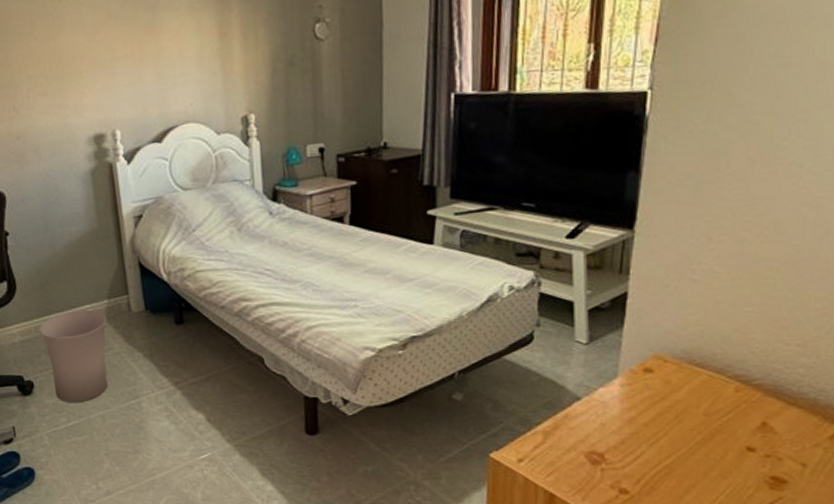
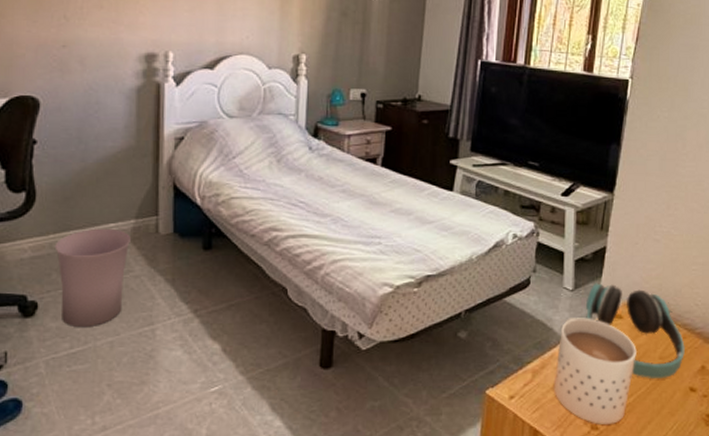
mug: none [569,373,673,488] -> present [553,318,637,424]
headphones: none [604,334,738,438] -> present [585,283,685,378]

